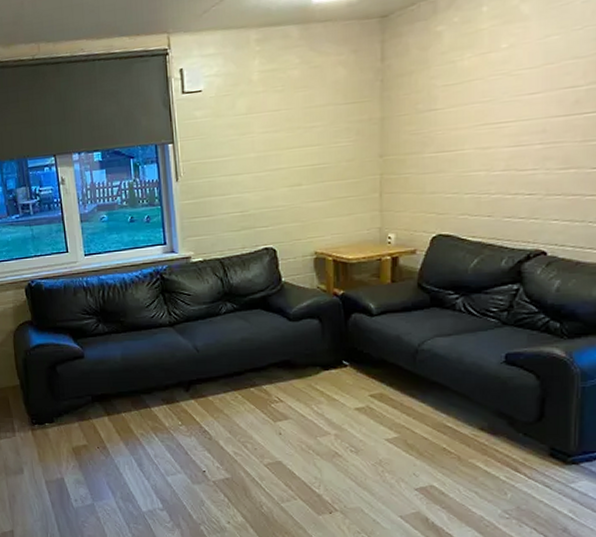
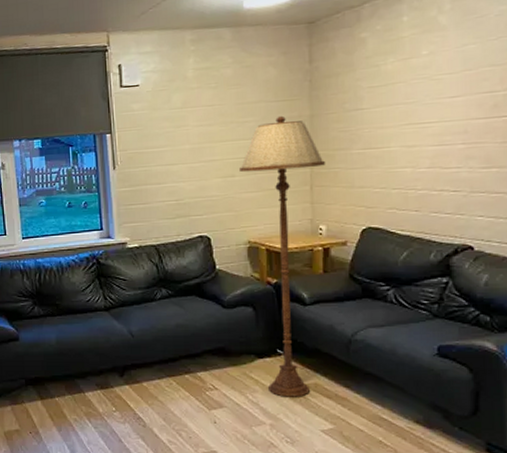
floor lamp: none [305,119,397,408] -> present [238,115,326,397]

